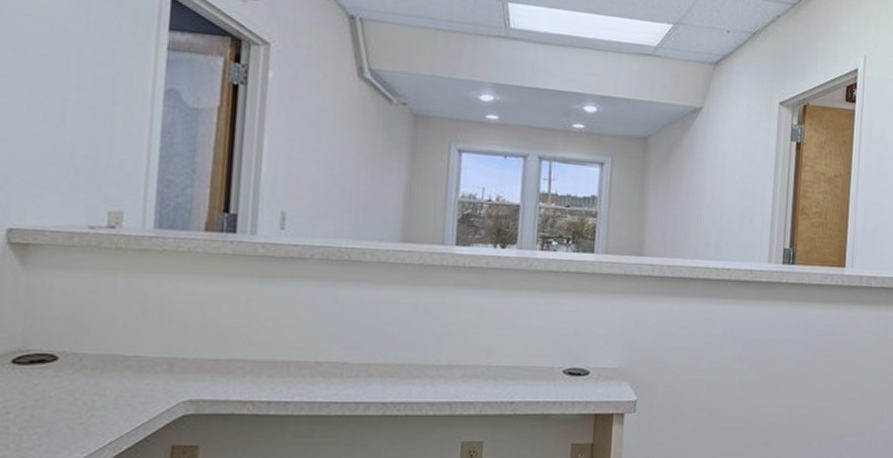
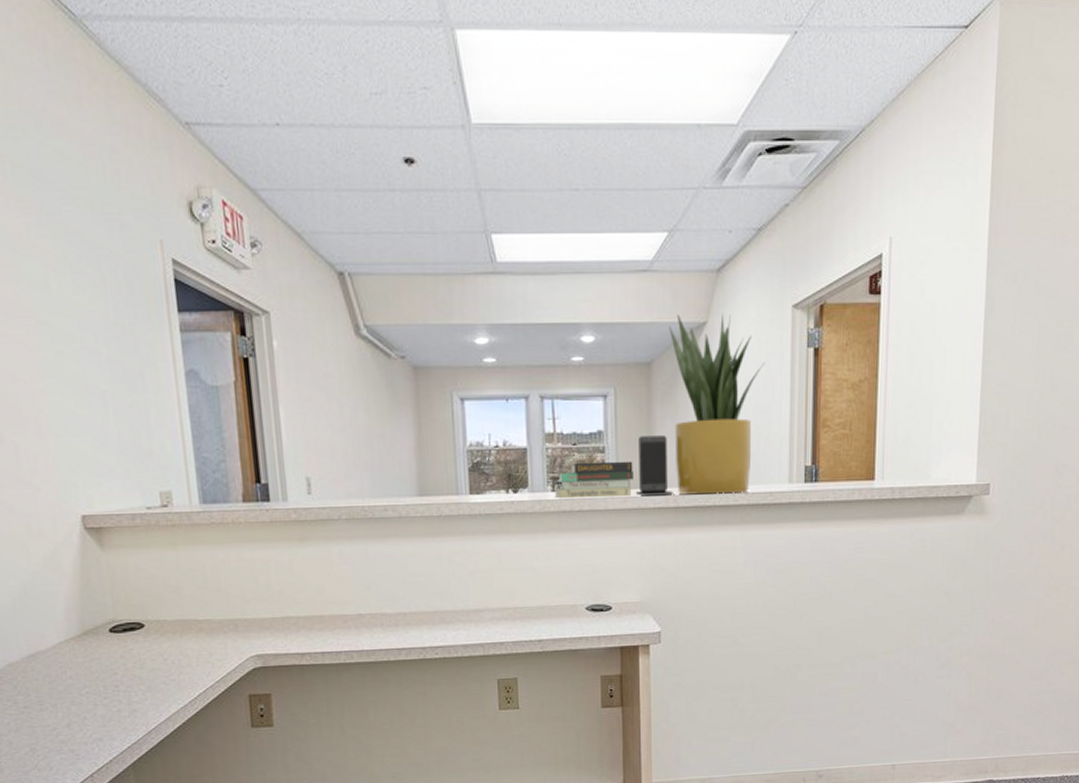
books: none [543,224,623,262] -> present [554,461,633,499]
phone stand: none [623,205,660,265] -> present [635,435,673,496]
planter: none [663,97,753,269] -> present [669,314,766,495]

